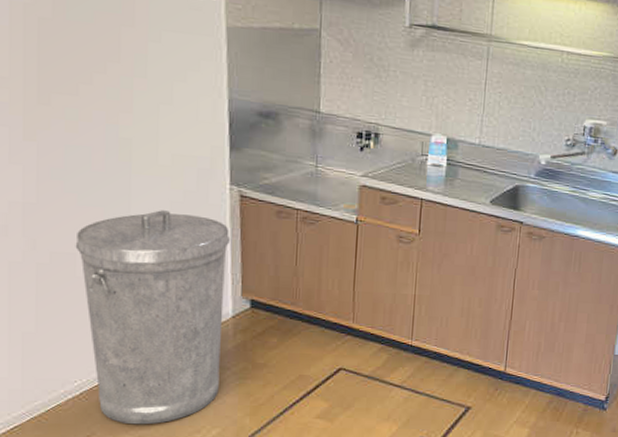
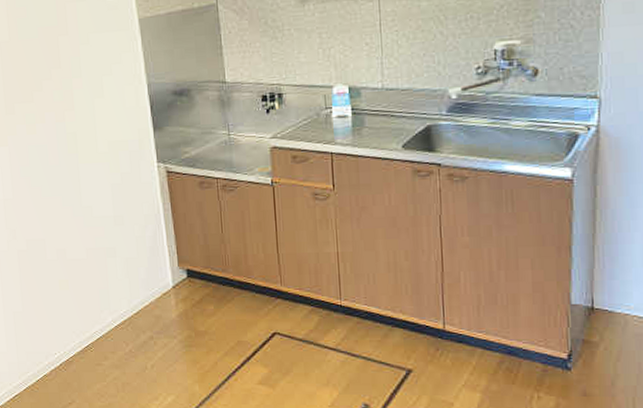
trash can: present [75,210,231,425] -> none [43,193,169,393]

